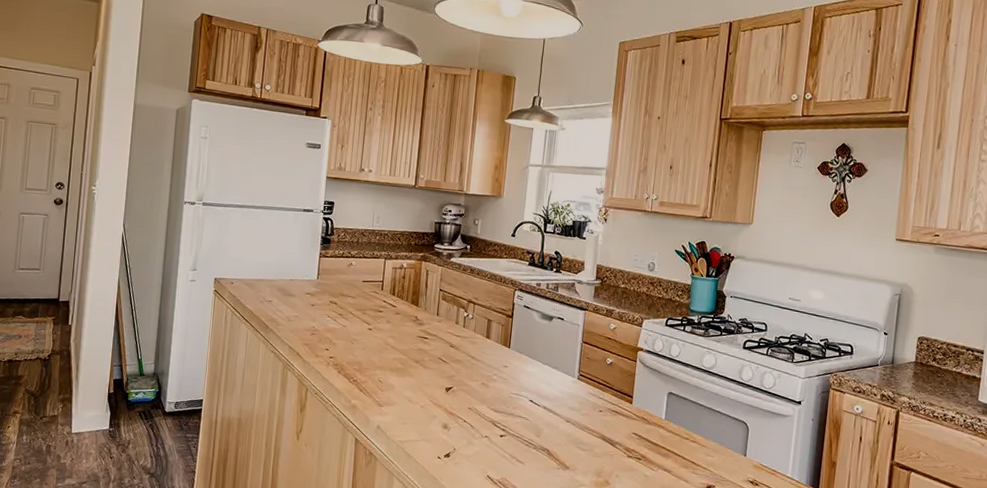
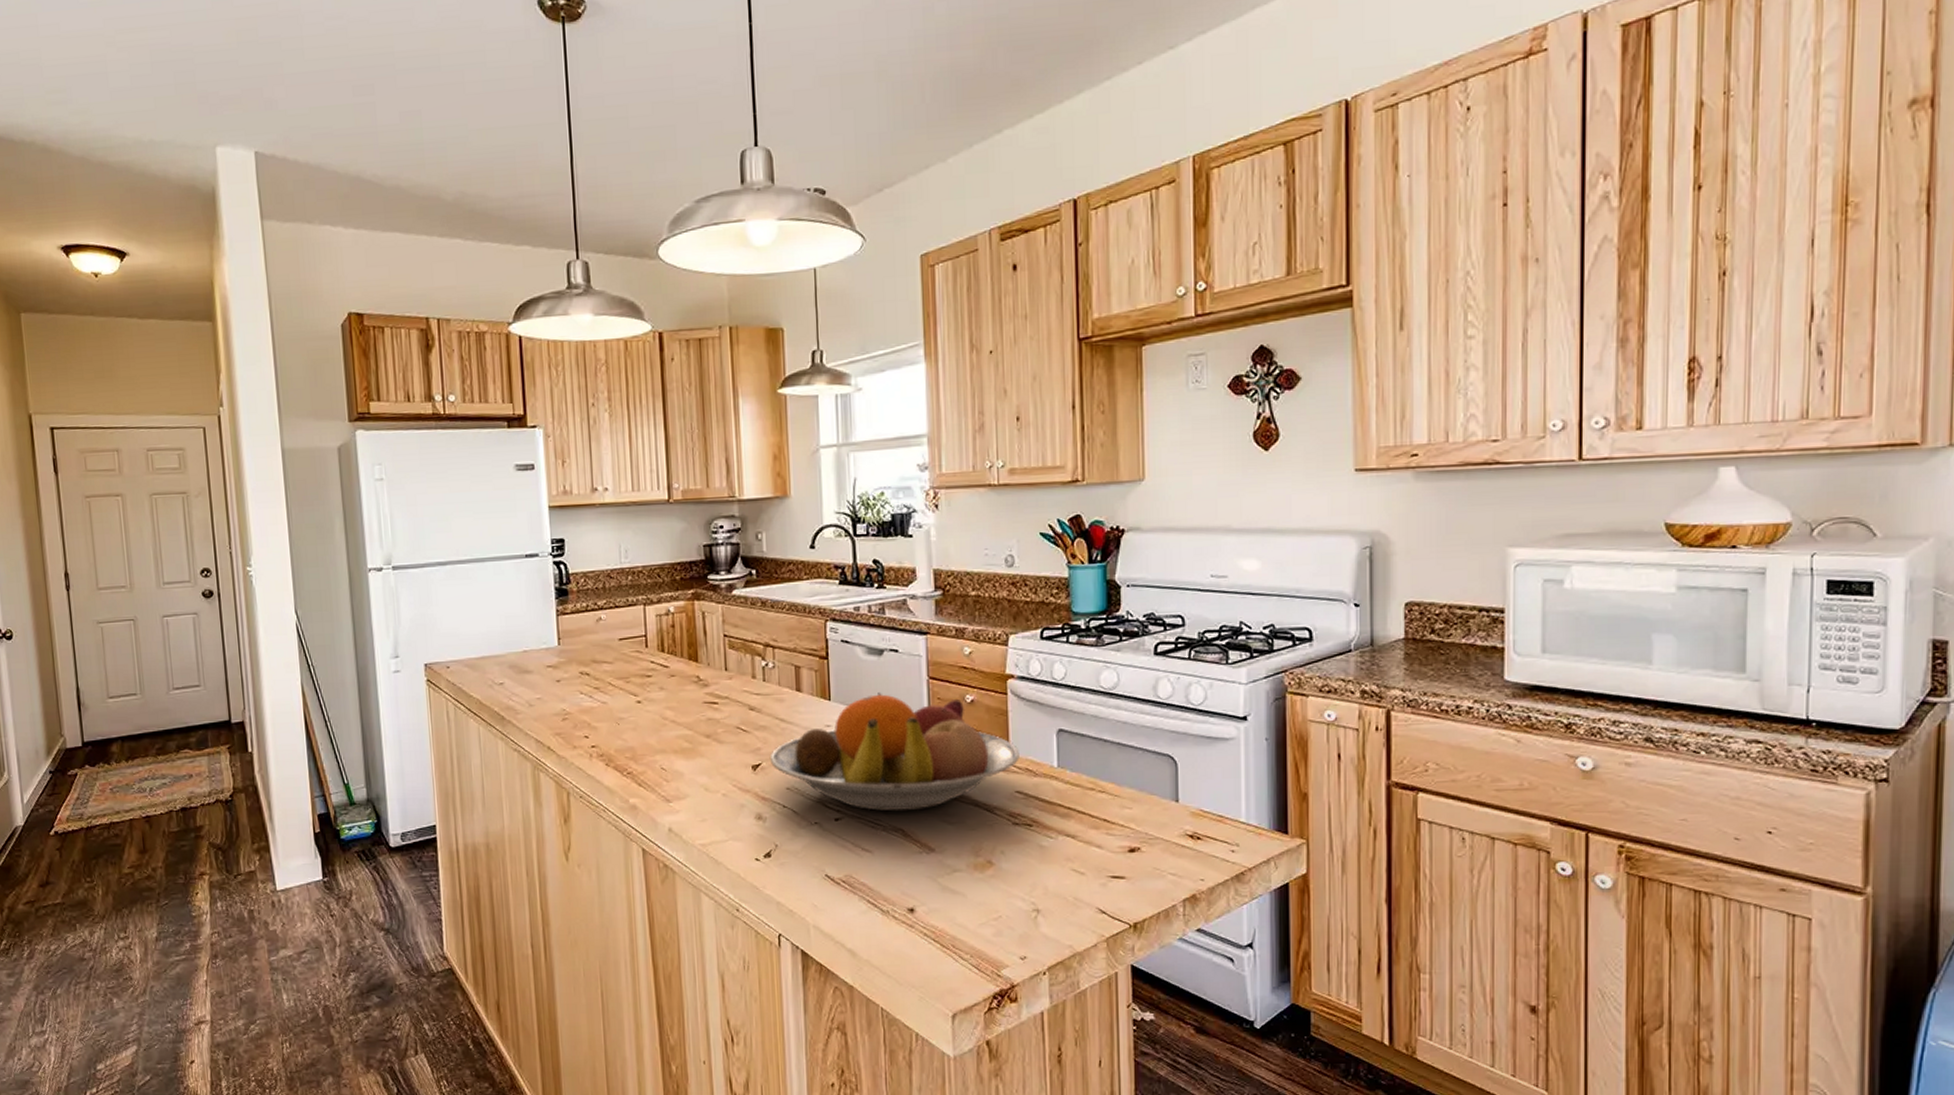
fruit bowl: none [459,347,639,437] -> present [769,693,1020,812]

